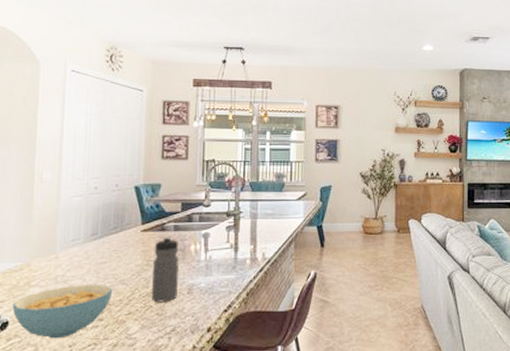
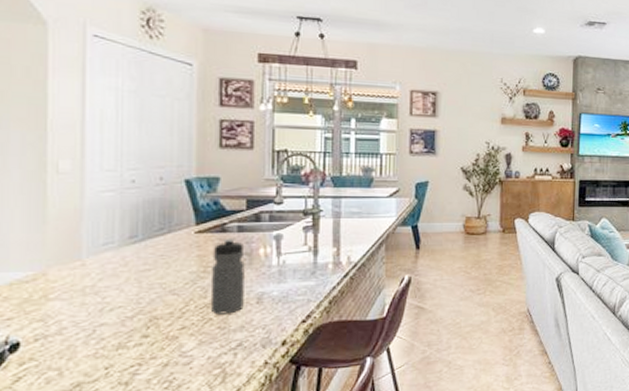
cereal bowl: present [12,284,113,339] -> none [24,295,161,361]

